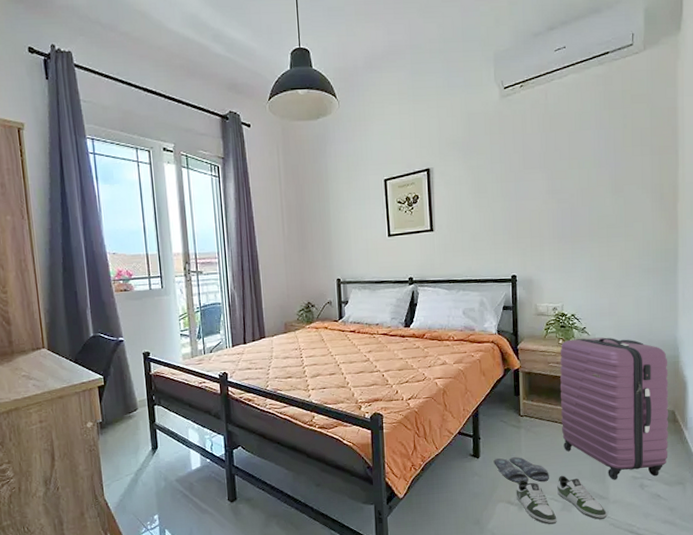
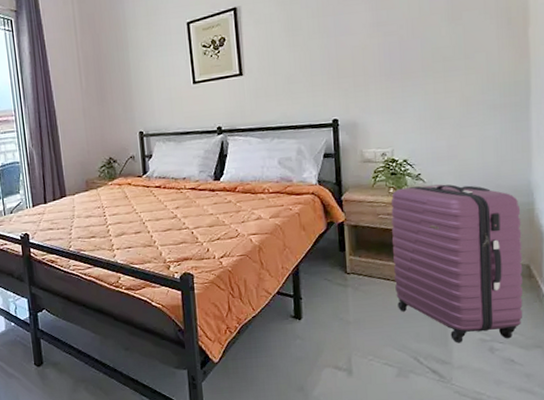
slippers: present [493,457,549,483] -> none [317,318,382,347]
shoe: present [516,475,607,525] -> none [343,338,450,392]

